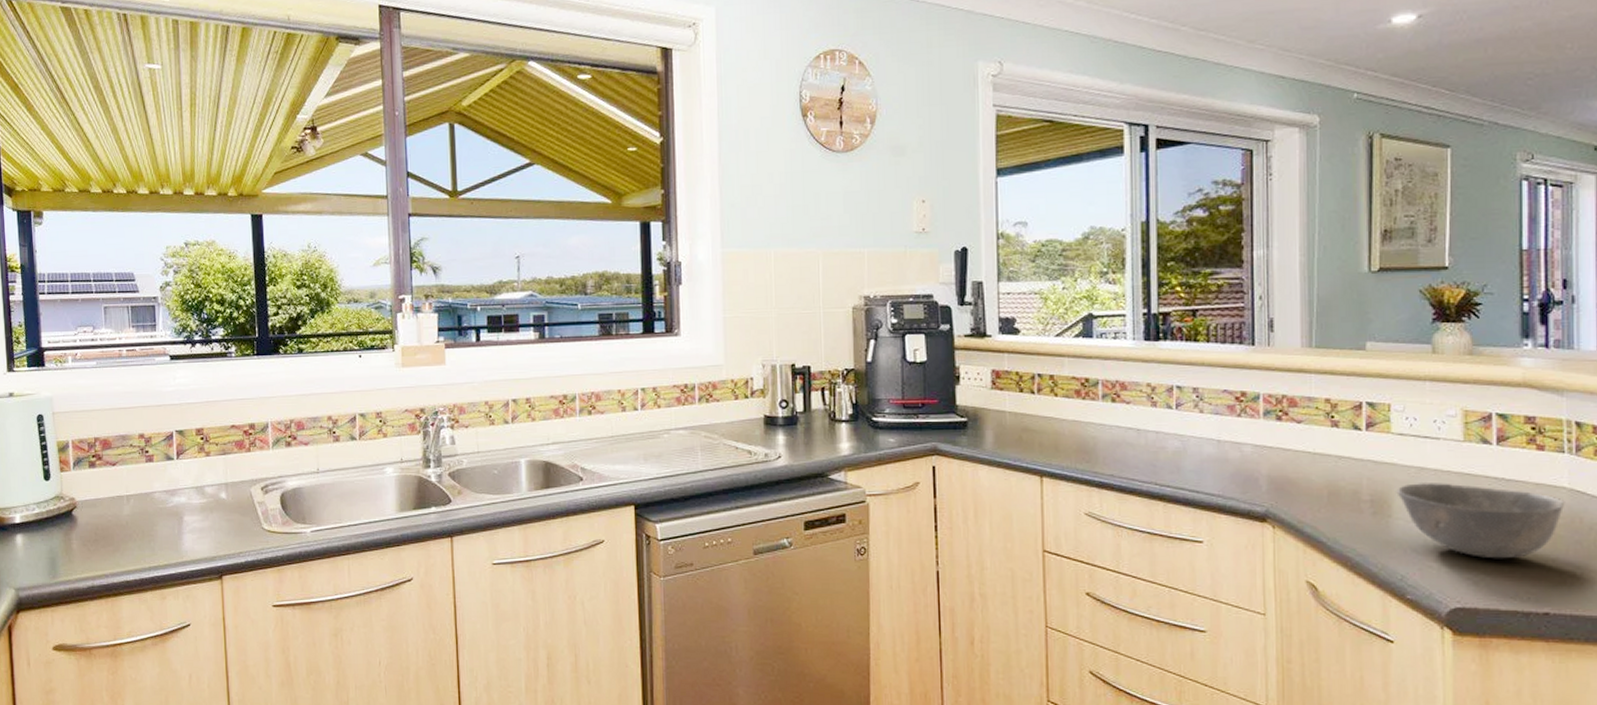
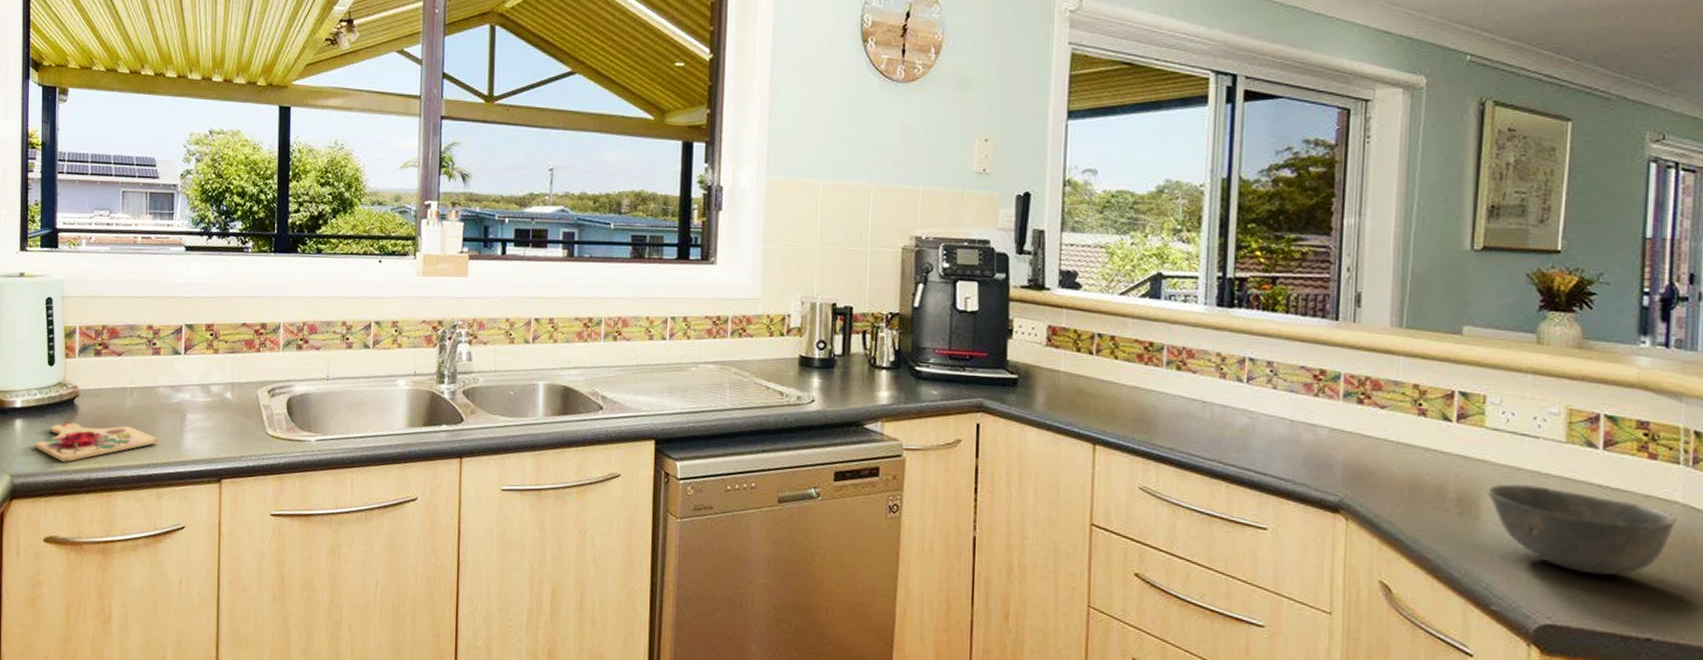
cutting board: none [38,532,158,572] -> present [35,422,158,462]

